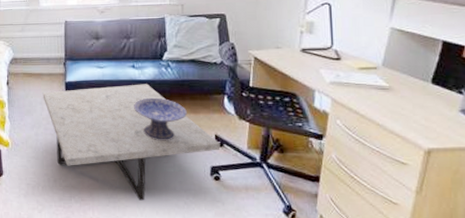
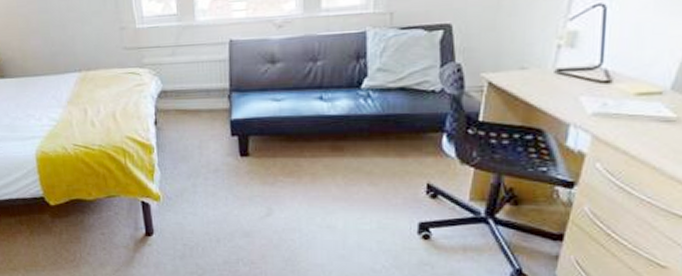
coffee table: present [42,84,221,201] -> none [201,120,434,264]
decorative bowl: present [133,97,187,141] -> none [319,137,391,192]

